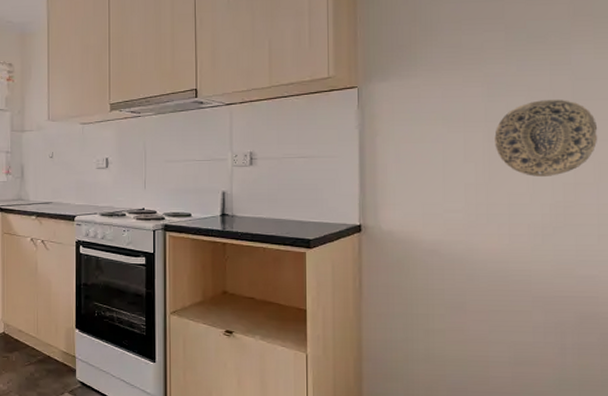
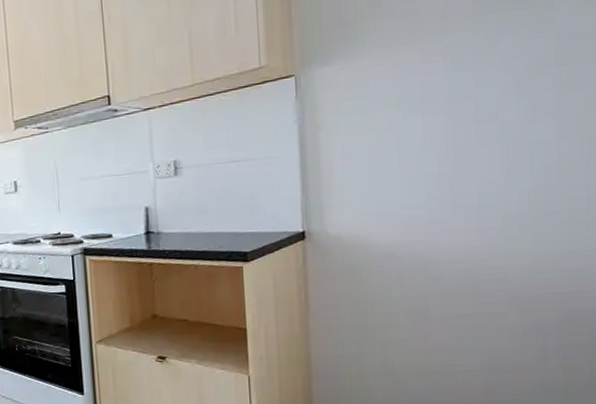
decorative plate: present [494,99,598,176] -> none [460,66,588,160]

